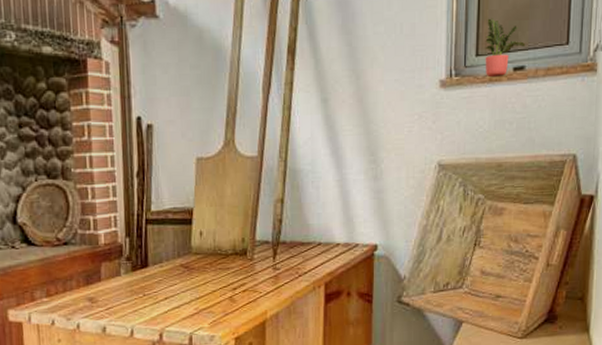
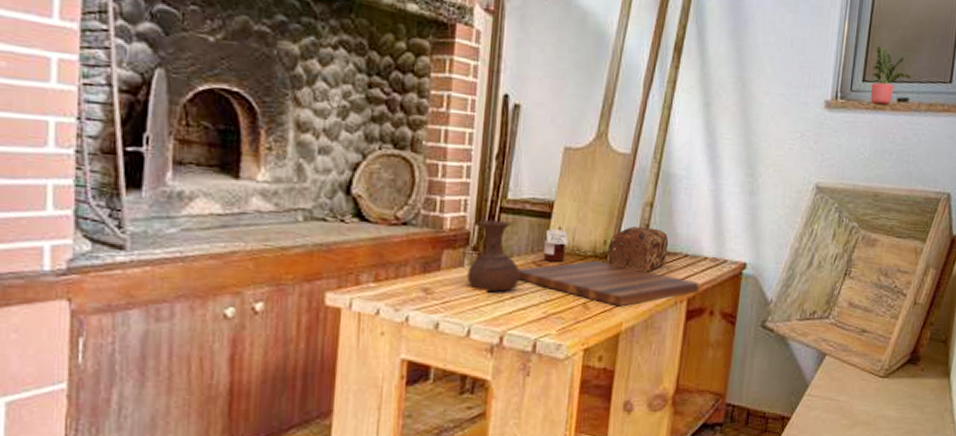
ceramic pitcher: none [124,231,171,296] -> present [467,220,521,293]
cutting board: none [168,258,335,297] -> present [518,261,700,307]
jar: none [188,233,210,264] -> present [543,229,569,263]
bread loaf: none [246,222,302,264] -> present [607,227,669,272]

